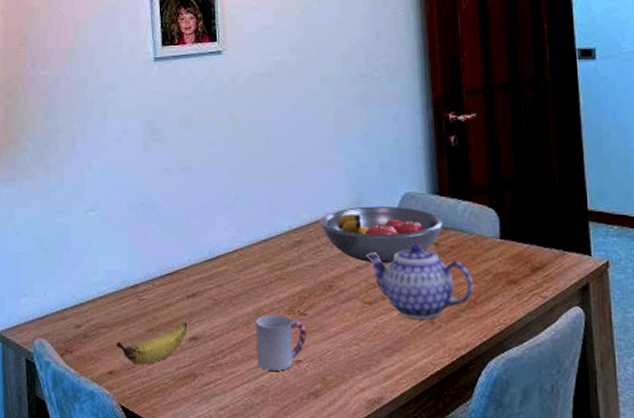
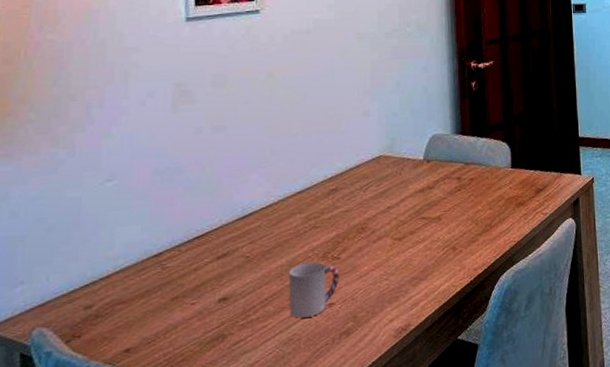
banana: present [116,322,188,365] -> none [134,284,217,337]
fruit bowl: present [320,206,443,263] -> none [354,148,465,202]
teapot: present [366,242,473,319] -> none [397,179,489,248]

